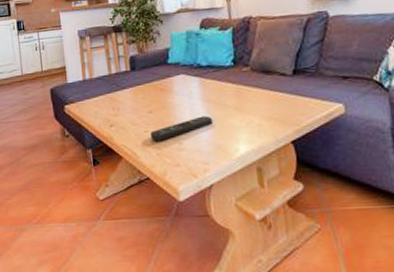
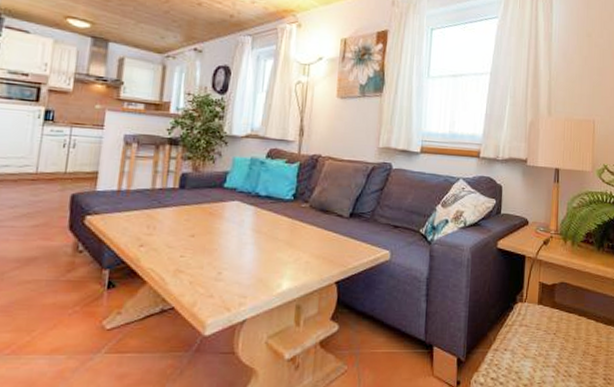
remote control: present [150,116,212,141] -> none [185,247,260,268]

